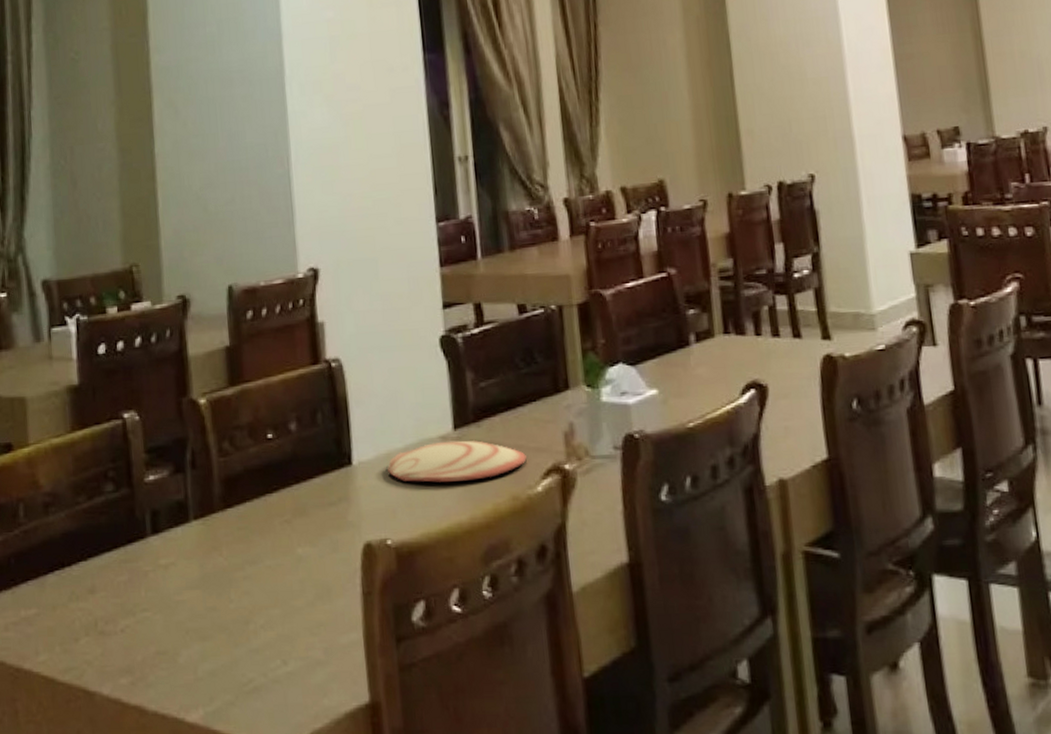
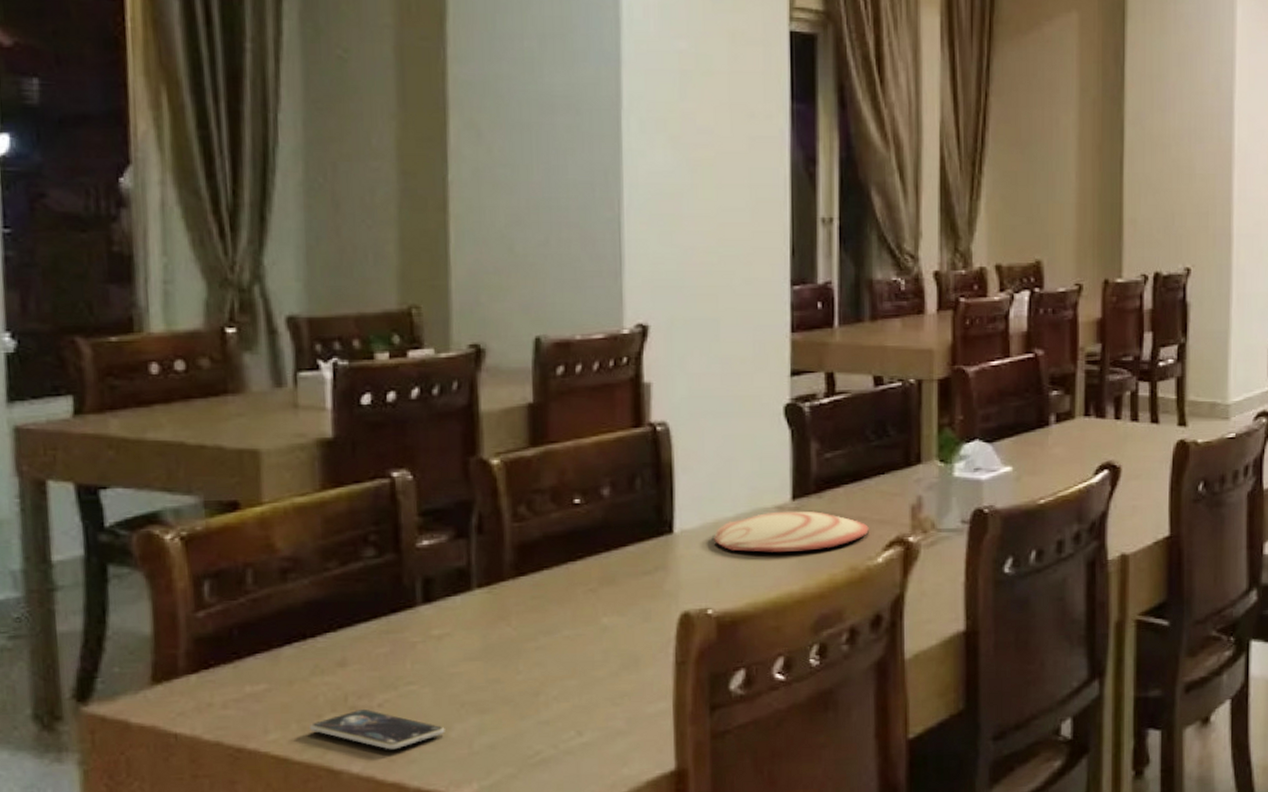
smartphone: none [69,634,175,674] -> present [310,709,445,750]

